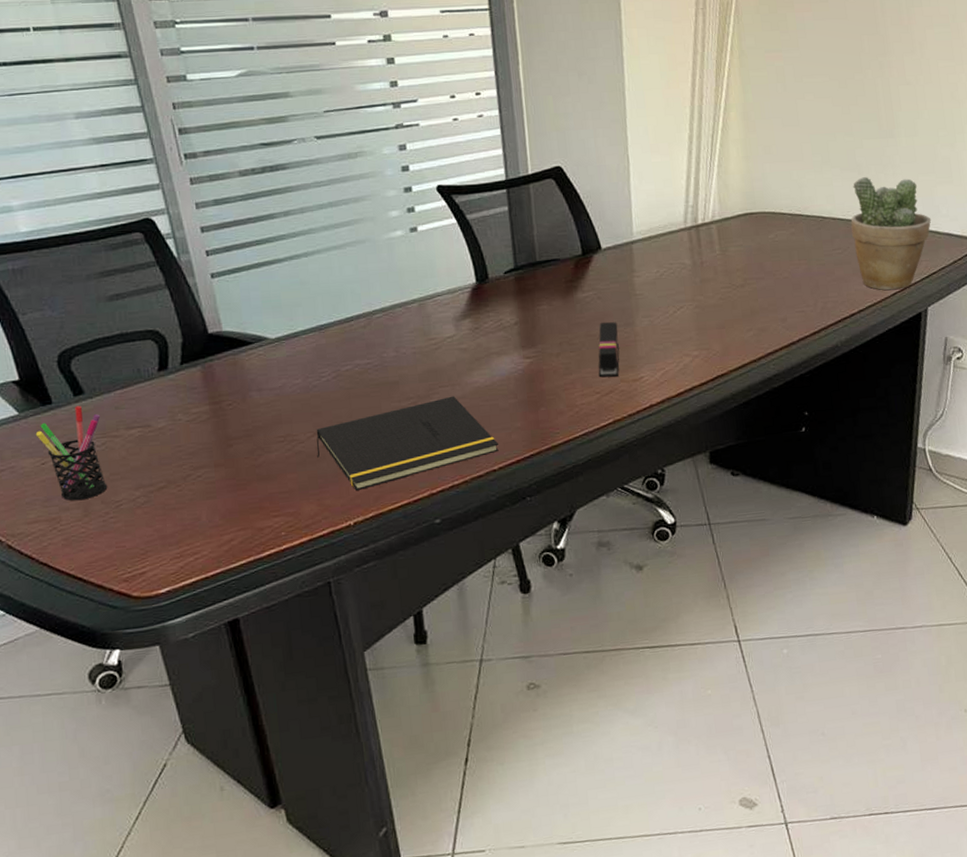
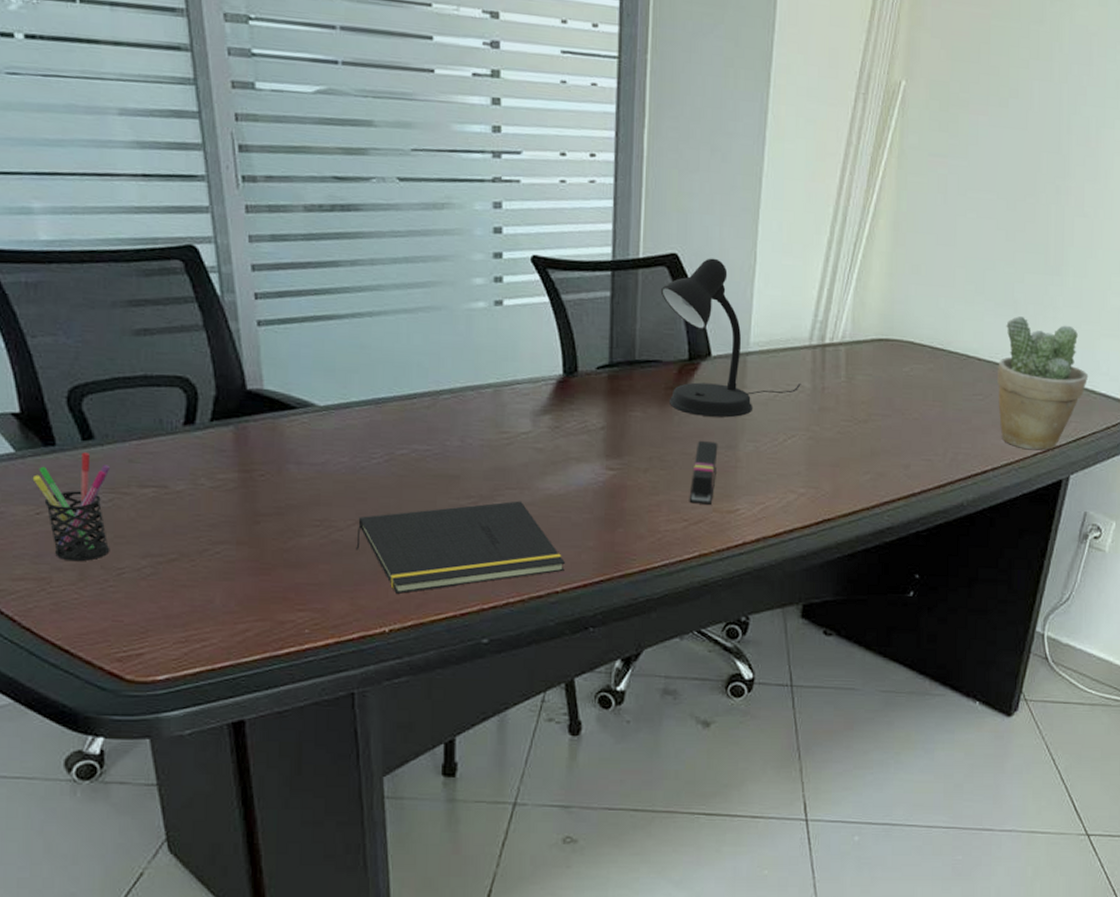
desk lamp: none [550,165,682,302] -> present [660,258,801,418]

